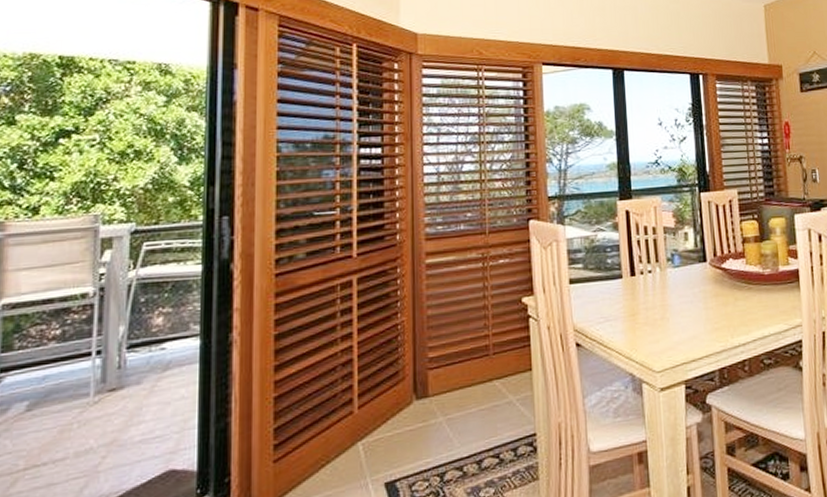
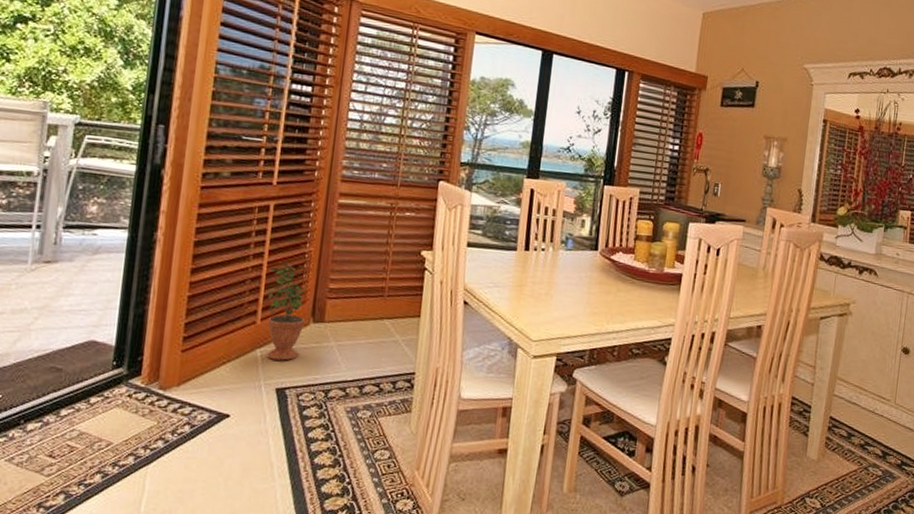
potted plant: none [362,338,407,451] -> present [267,261,306,361]

